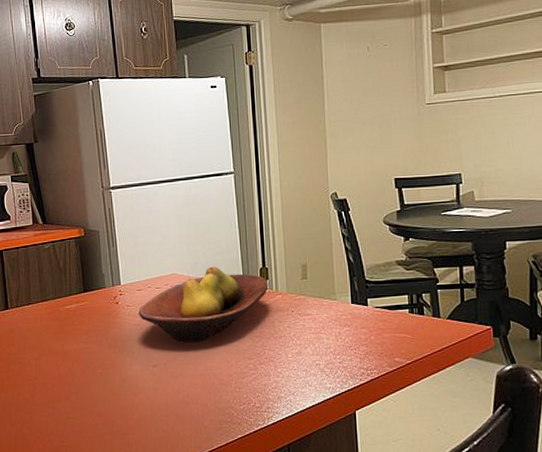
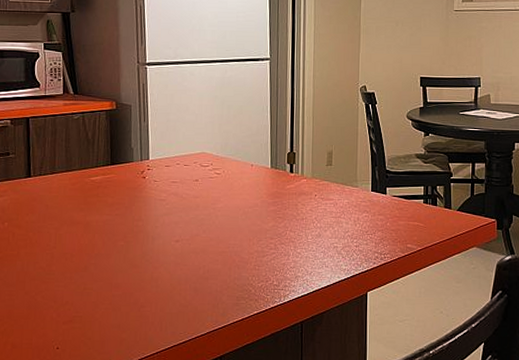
fruit bowl: present [139,266,269,343] -> none [165,147,295,220]

